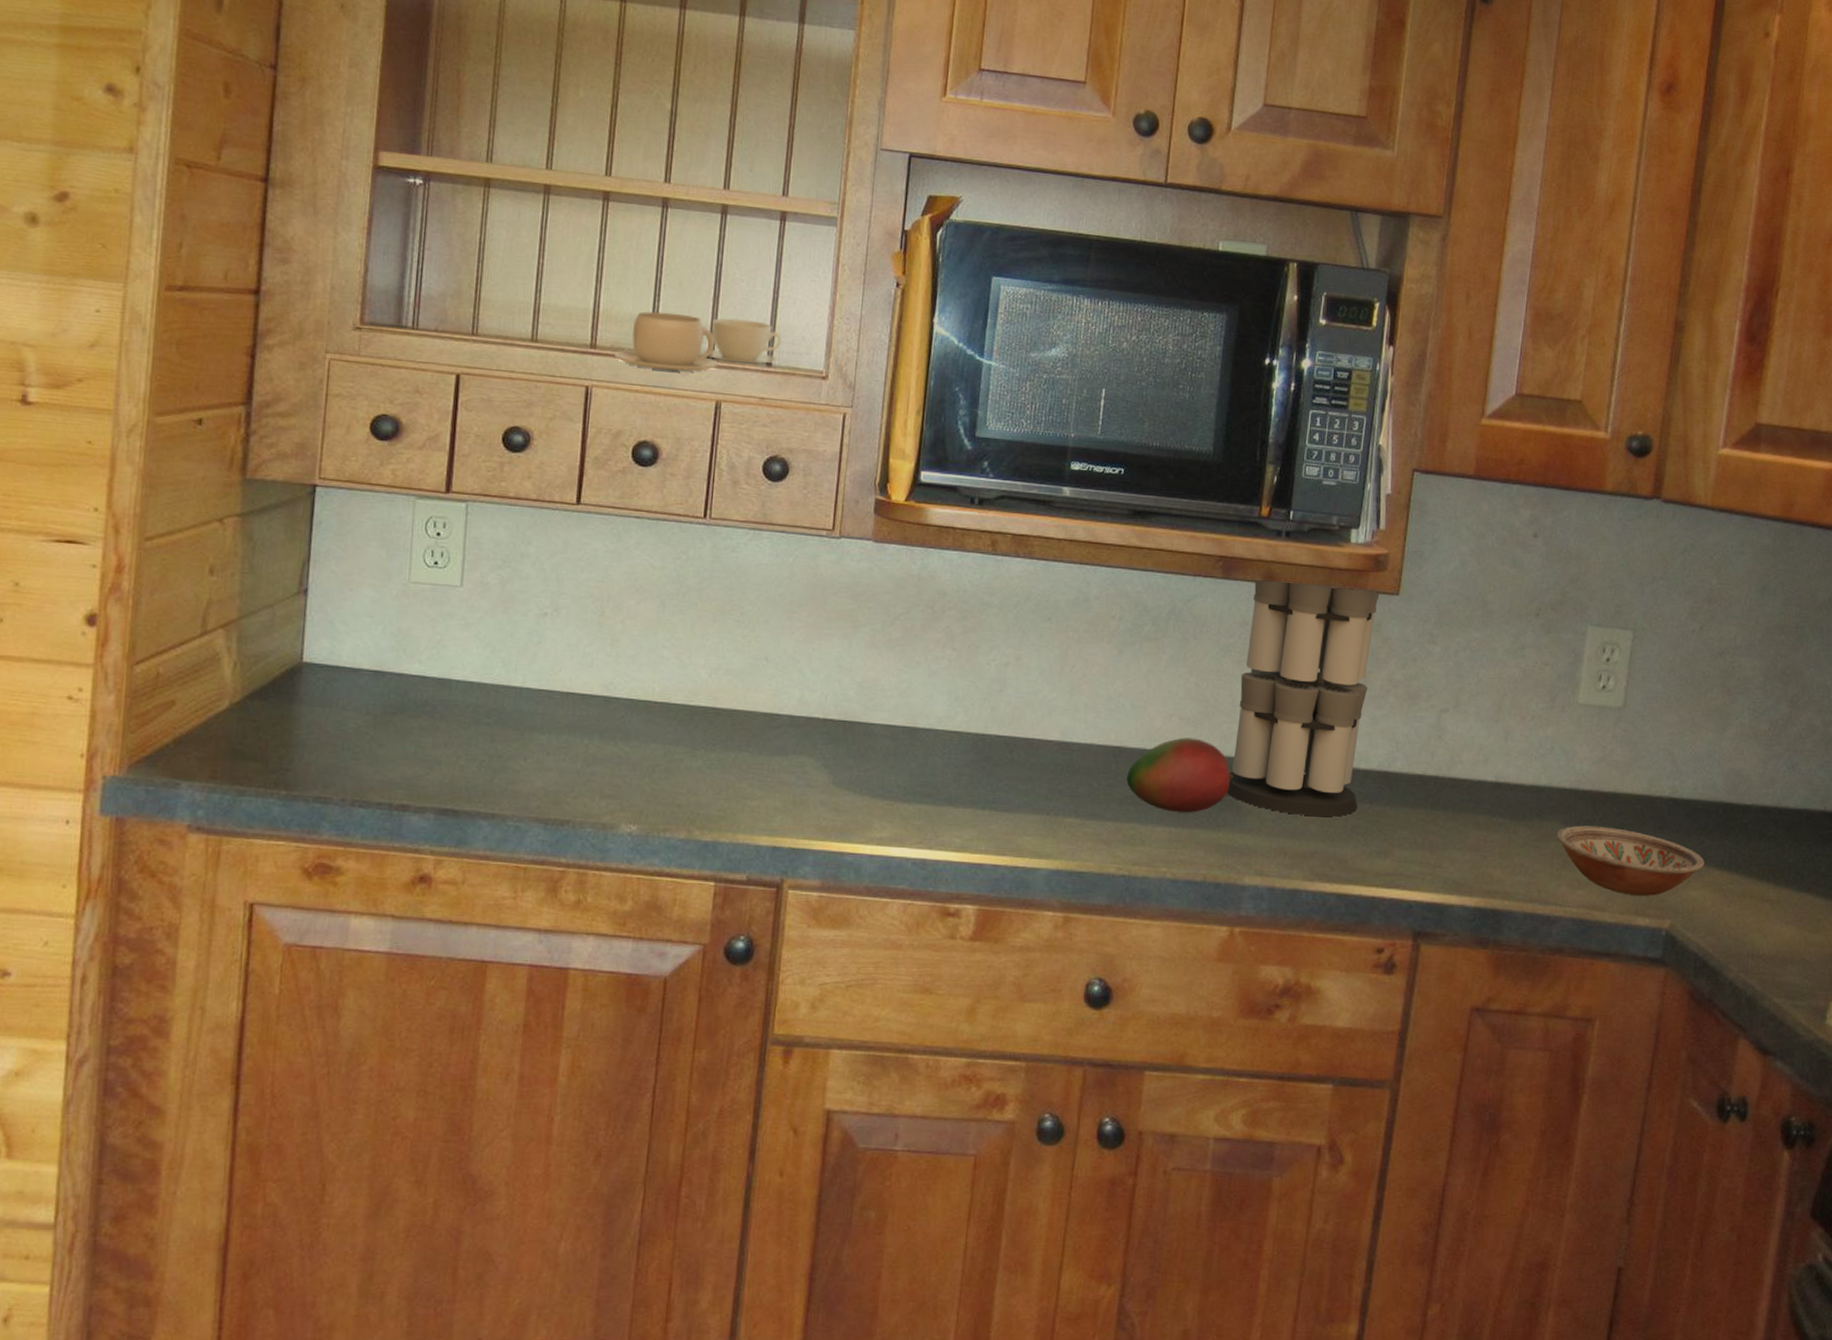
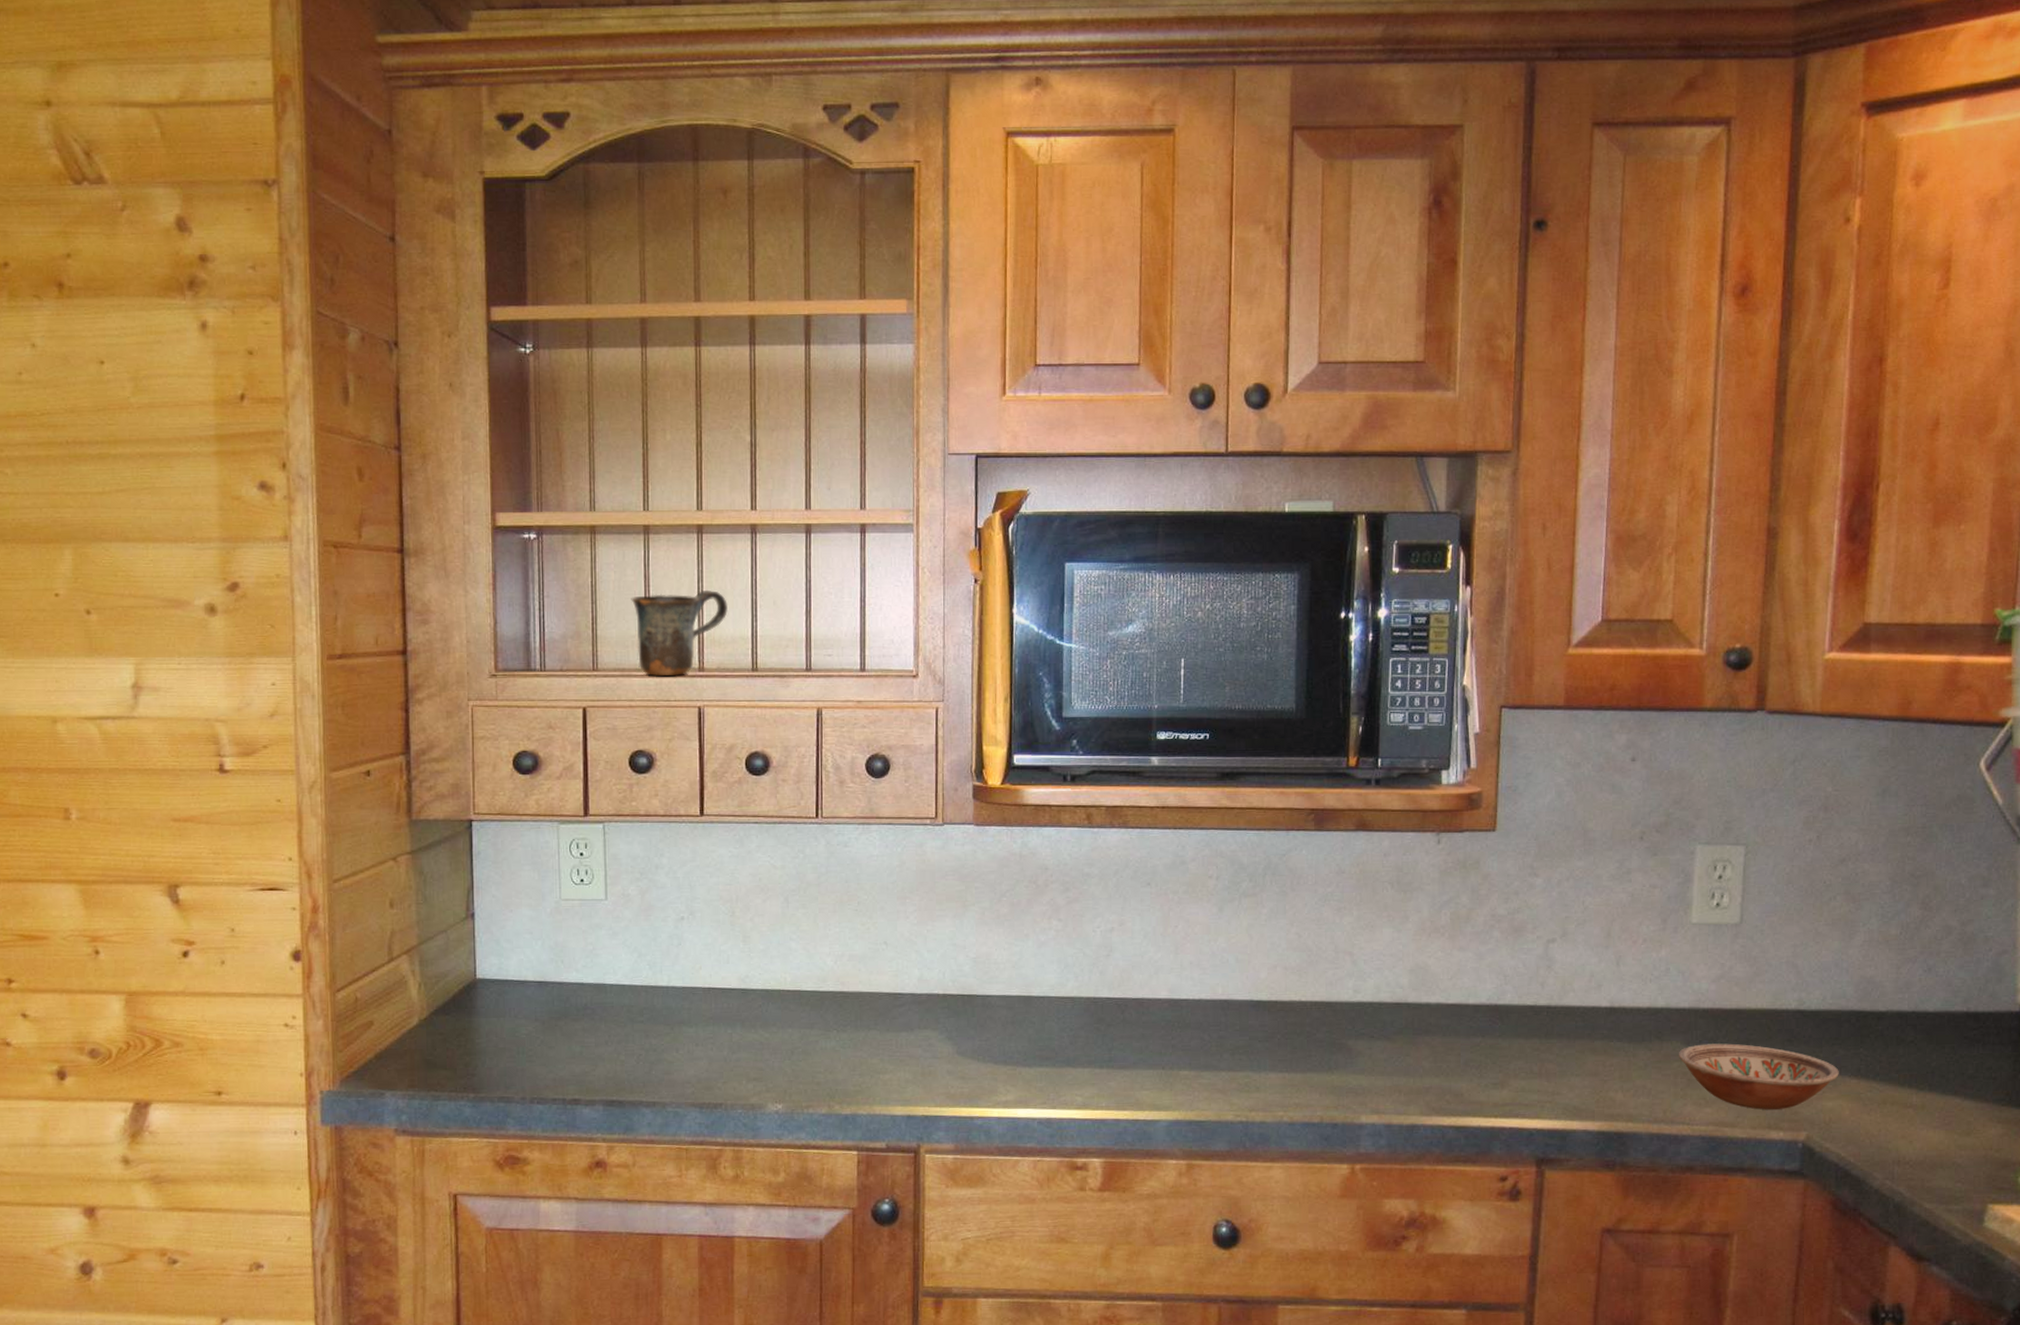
mug: none [522,259,629,351] -> present [631,589,728,676]
teacup: present [613,311,719,372] -> none [720,630,817,685]
teacup: present [699,318,782,364] -> none [798,629,873,671]
fruit: present [1126,737,1233,813] -> none [1237,986,1341,1058]
spice rack: present [1227,581,1380,817] -> none [1337,828,1476,1053]

